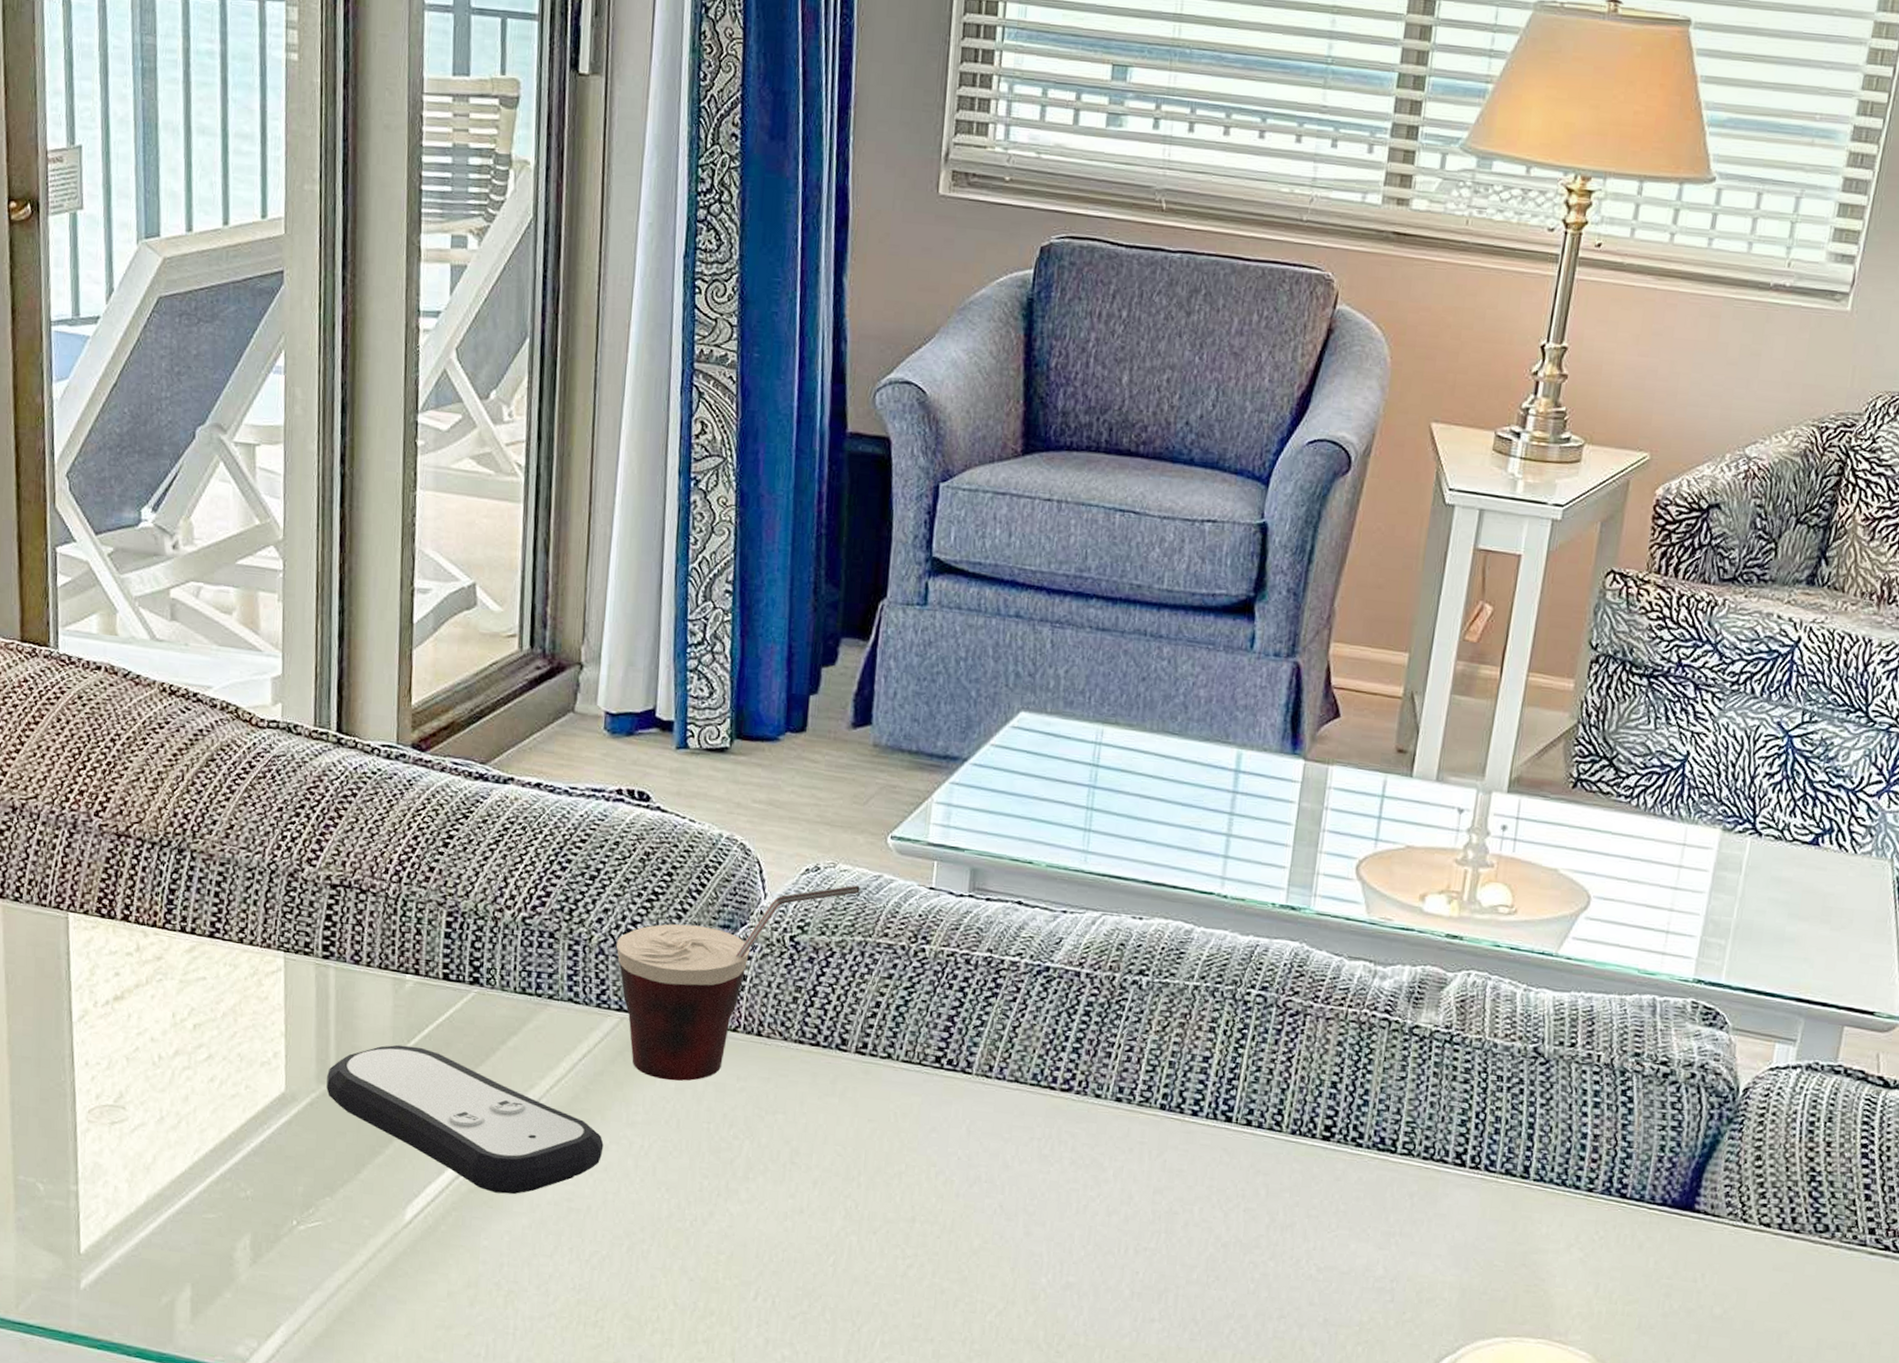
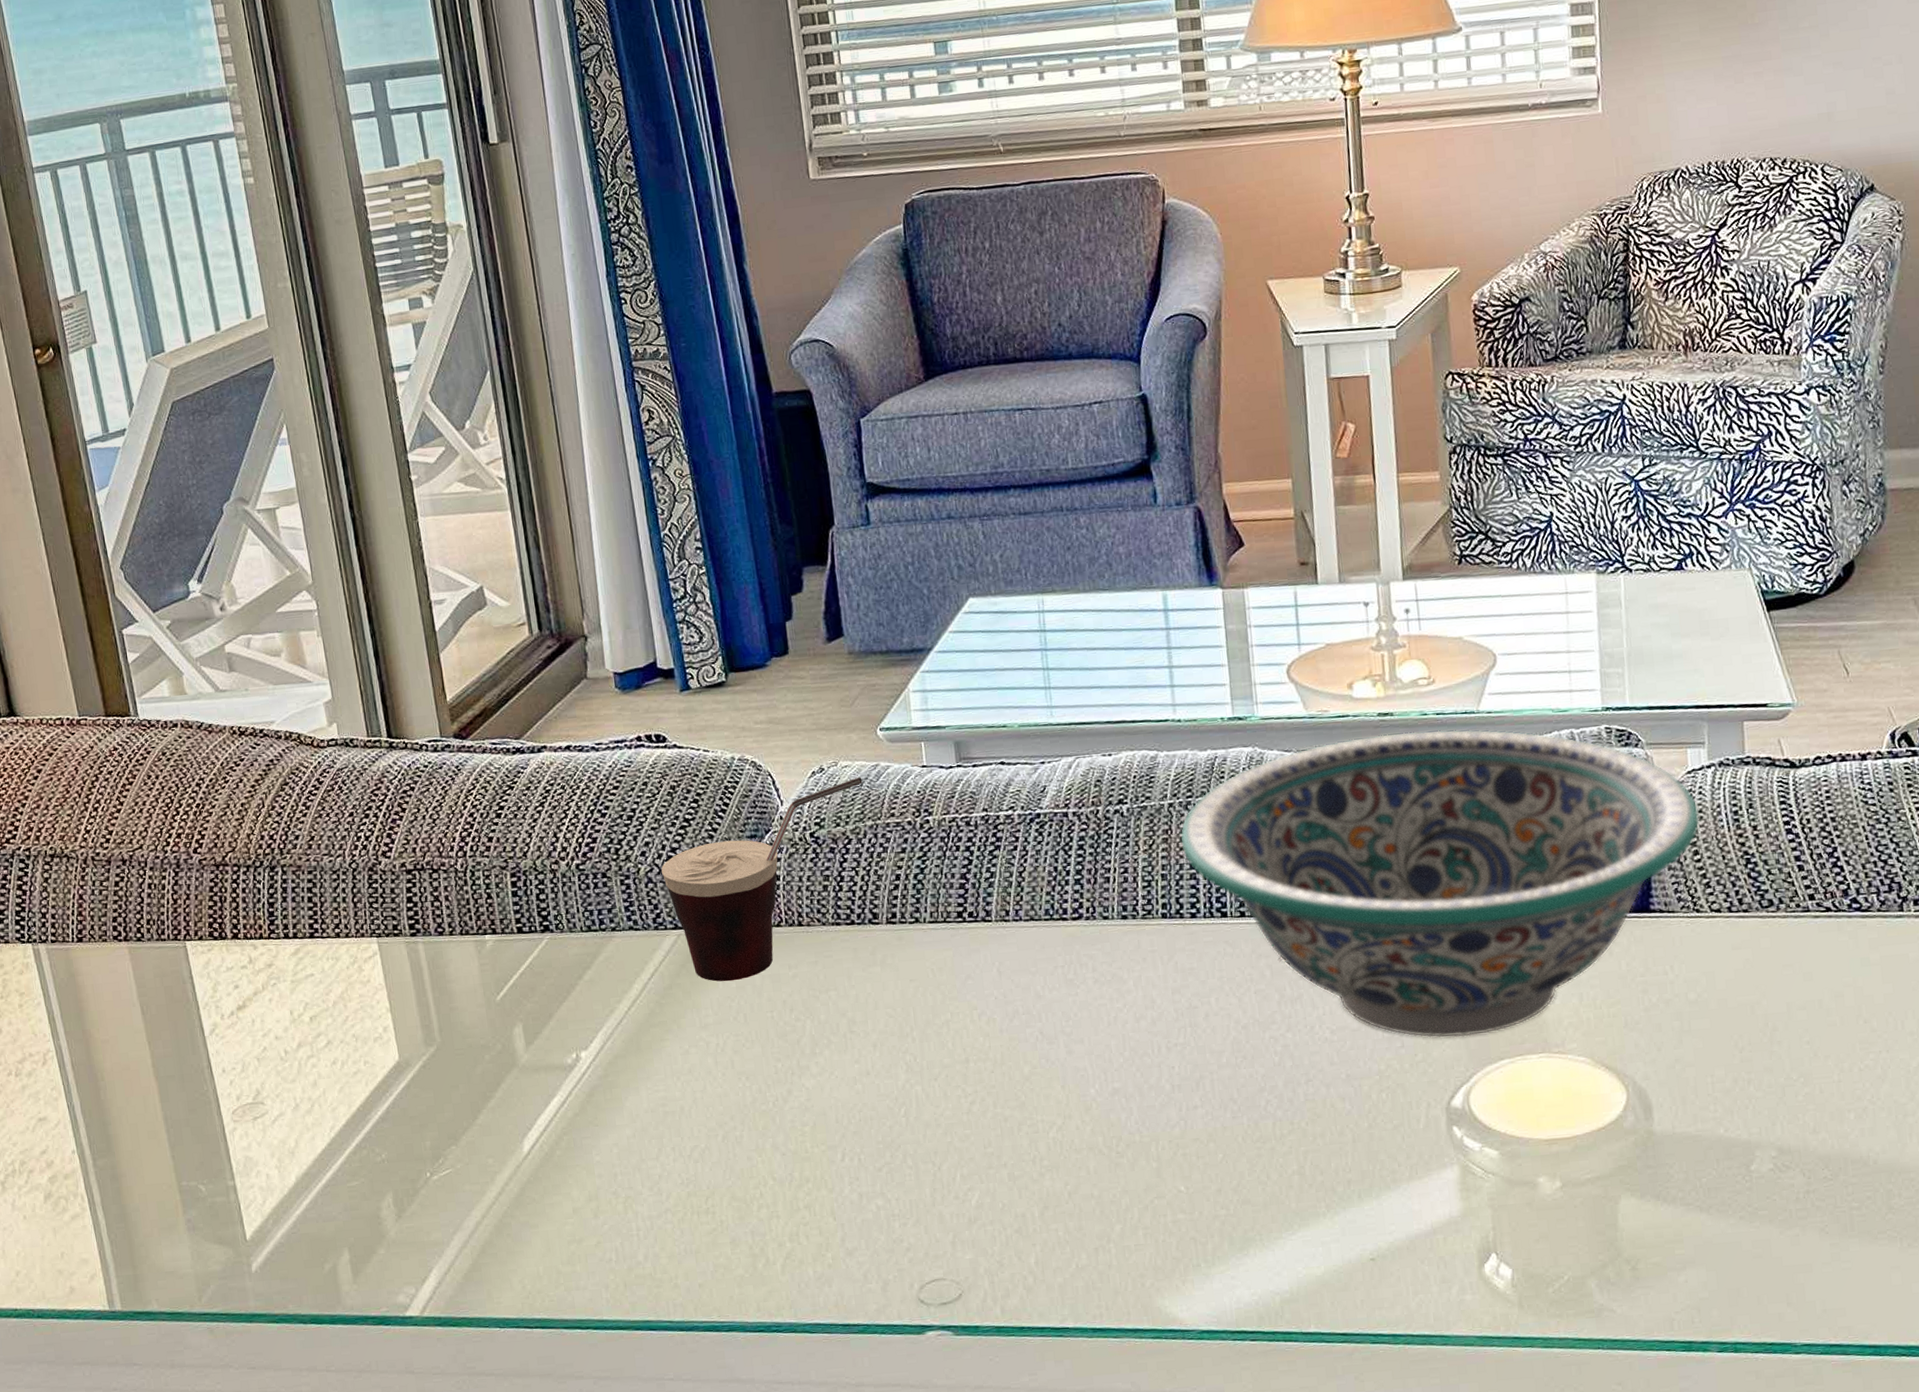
remote control: present [326,1044,604,1195] -> none [433,996,685,1112]
decorative bowl: none [1197,955,1774,1307] -> present [1179,729,1701,1039]

